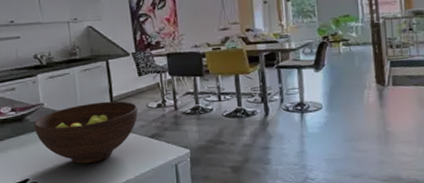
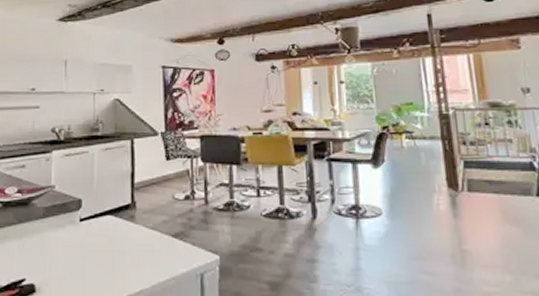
fruit bowl: present [33,101,138,164] -> none [40,188,161,265]

